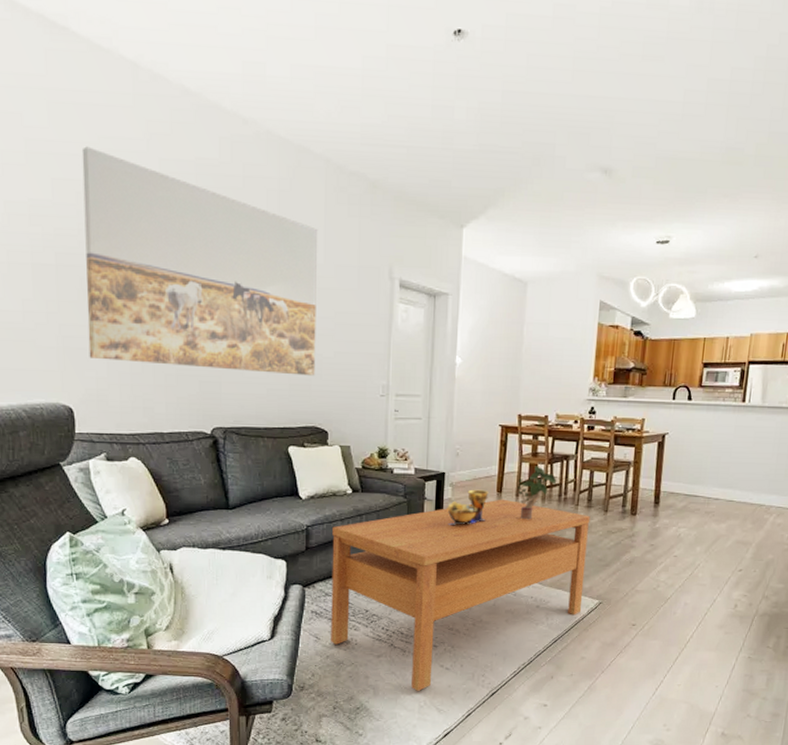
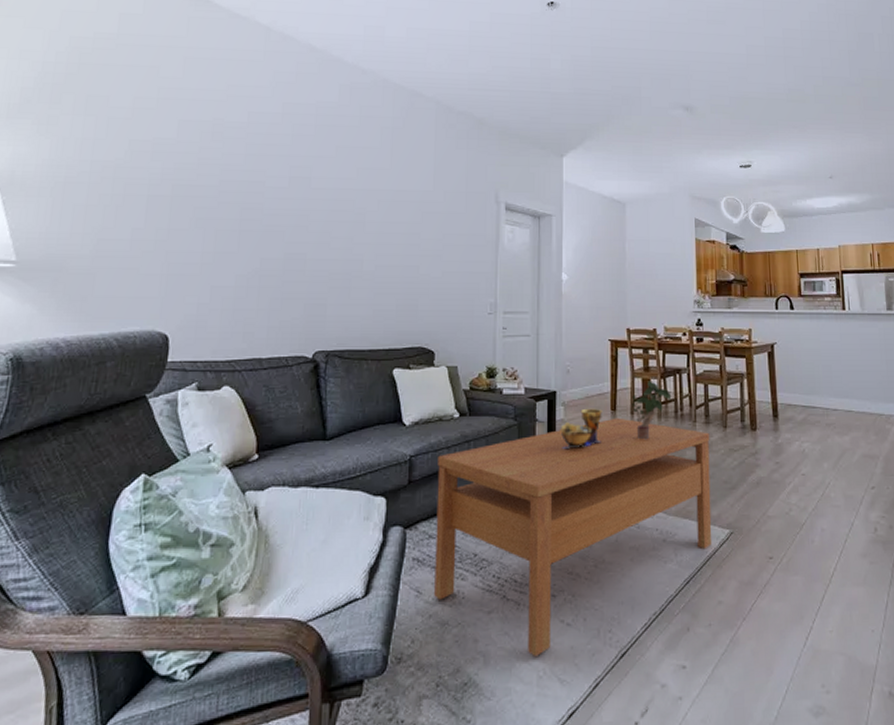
wall art: present [81,146,318,376] -> none [193,93,429,296]

